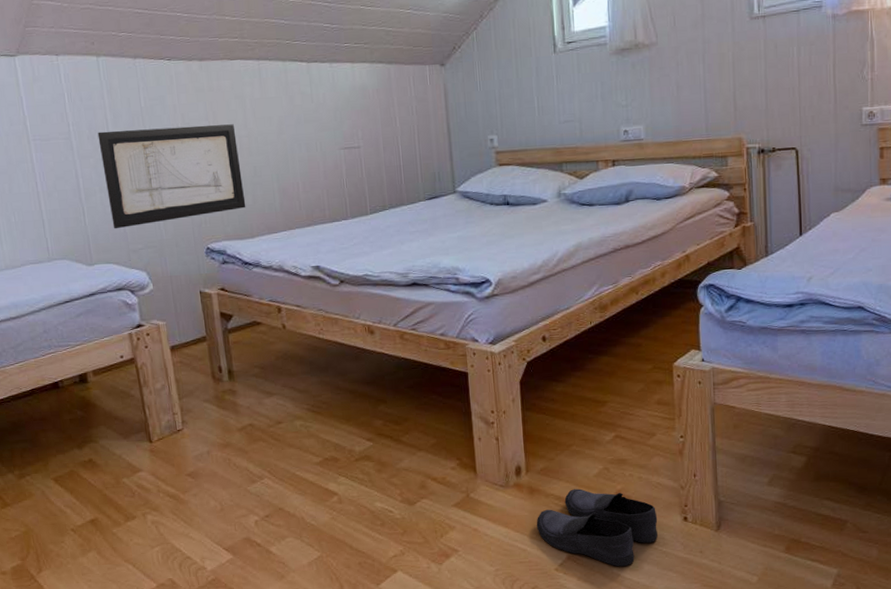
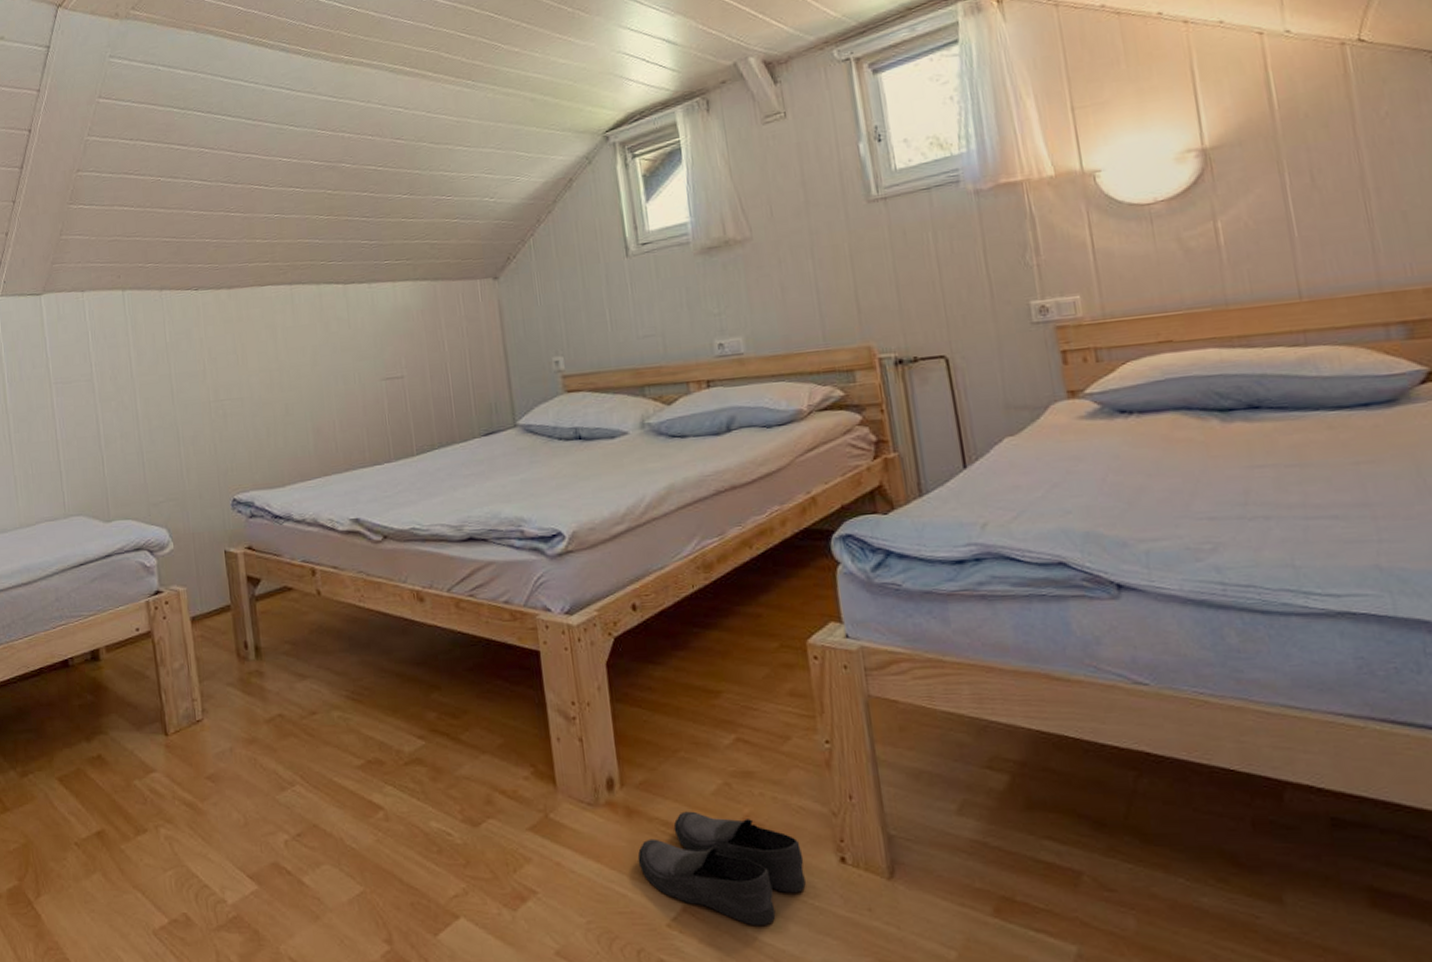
wall art: present [97,124,246,229] -> none [120,357,277,480]

